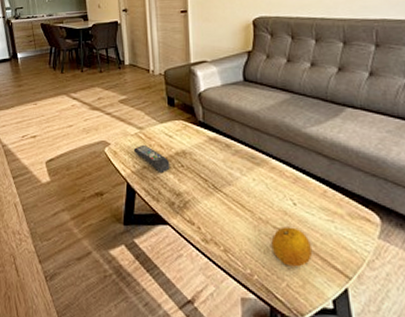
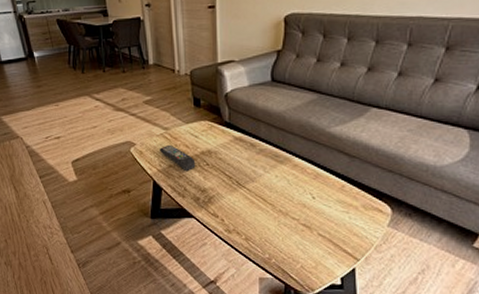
fruit: present [271,226,313,267] -> none [289,217,327,252]

